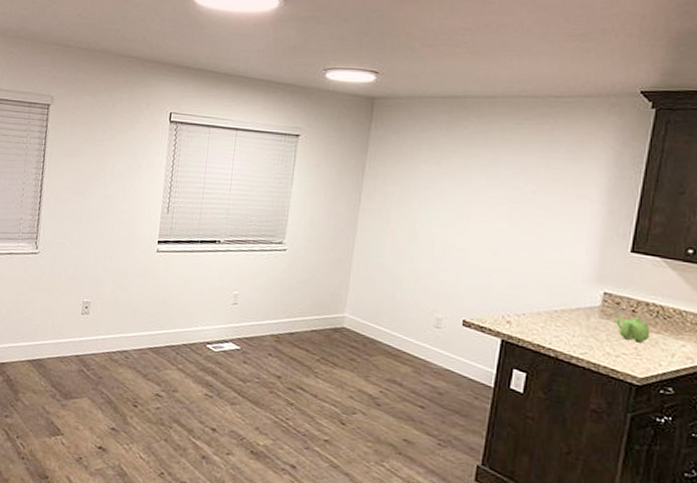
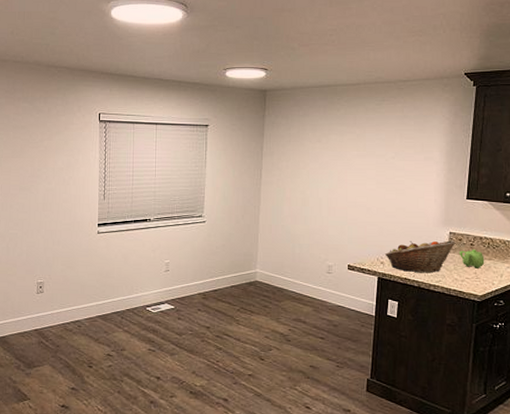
fruit basket: none [513,298,612,342] -> present [385,240,456,273]

